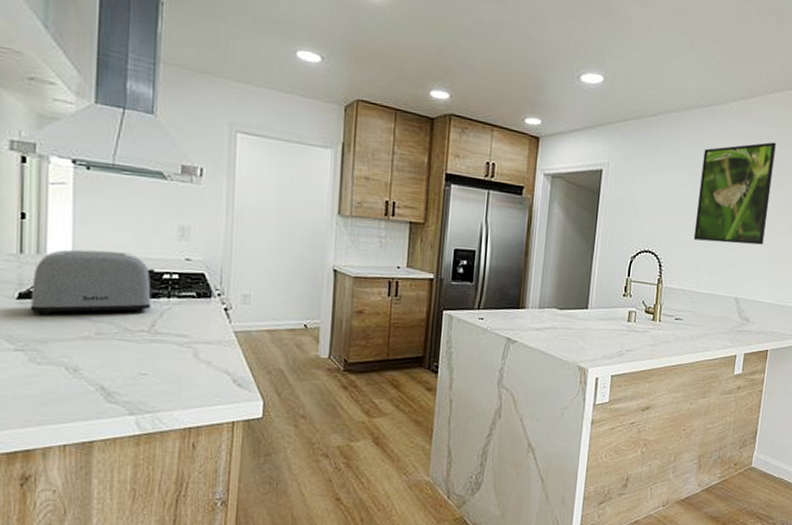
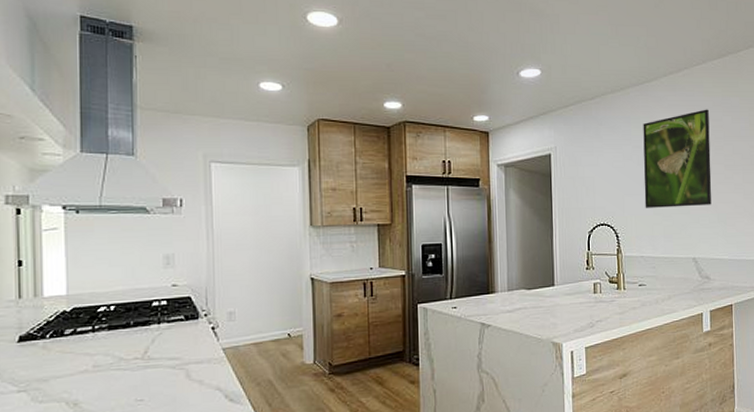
toaster: present [30,249,156,316] -> none [30,286,145,355]

